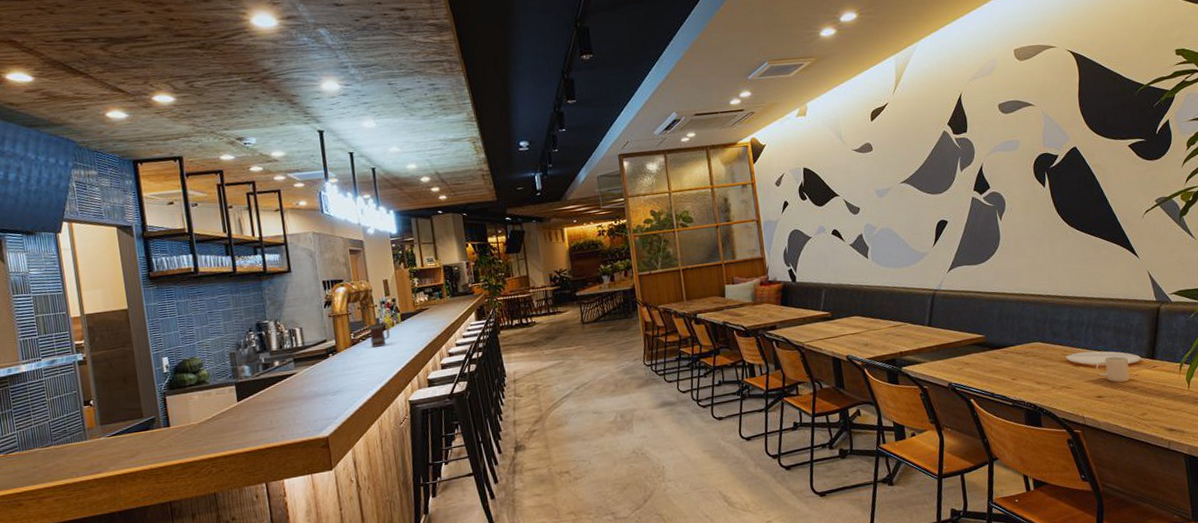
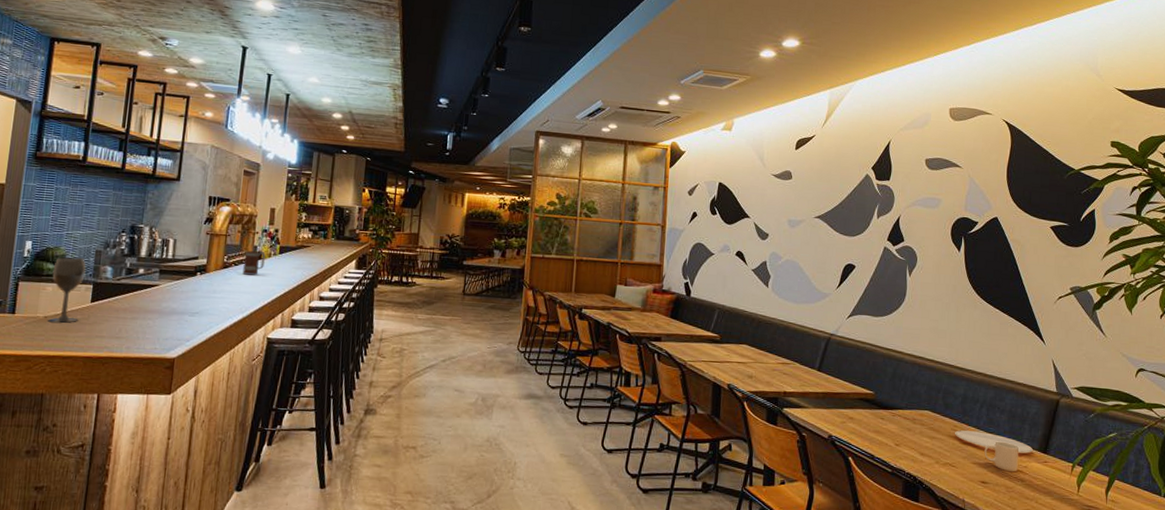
wine glass: none [194,362,230,428] -> present [48,256,86,324]

